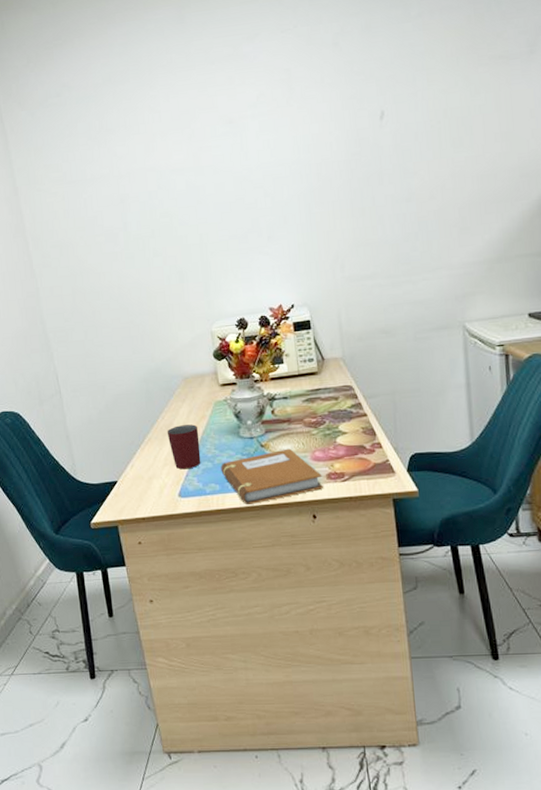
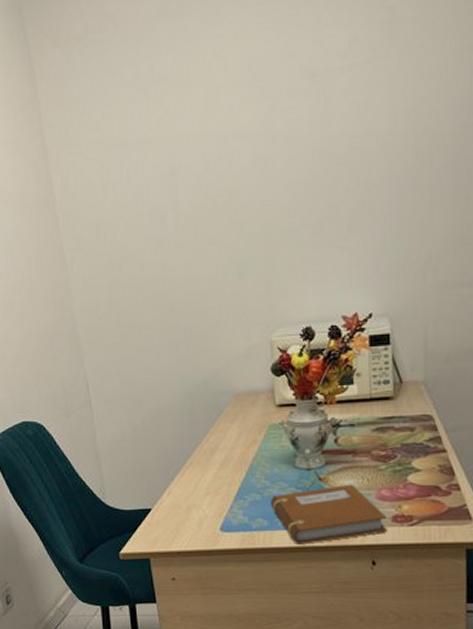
mug: present [166,424,201,470] -> none [211,449,248,500]

